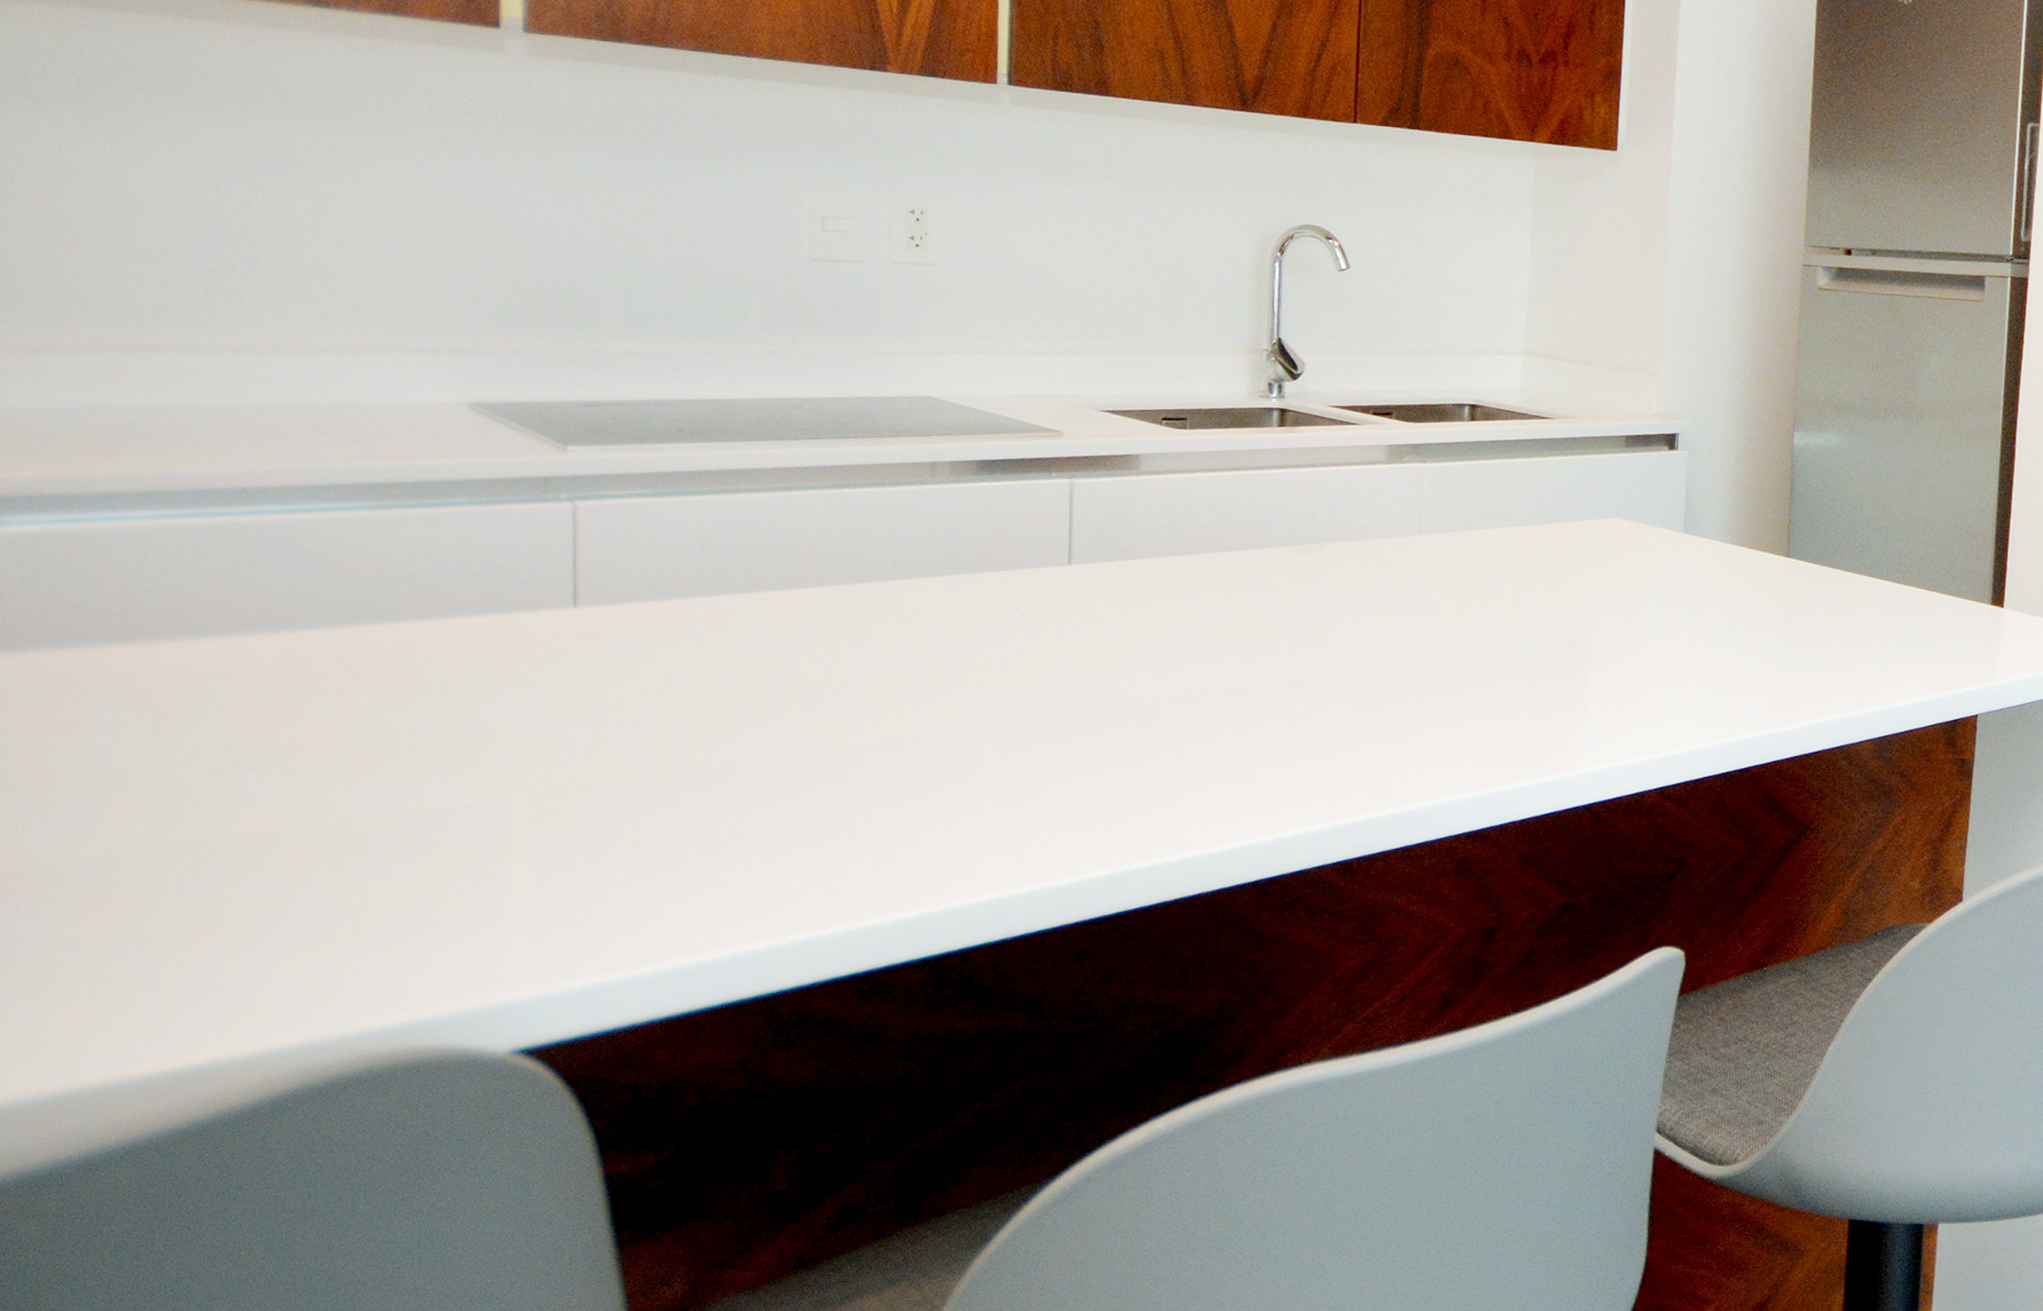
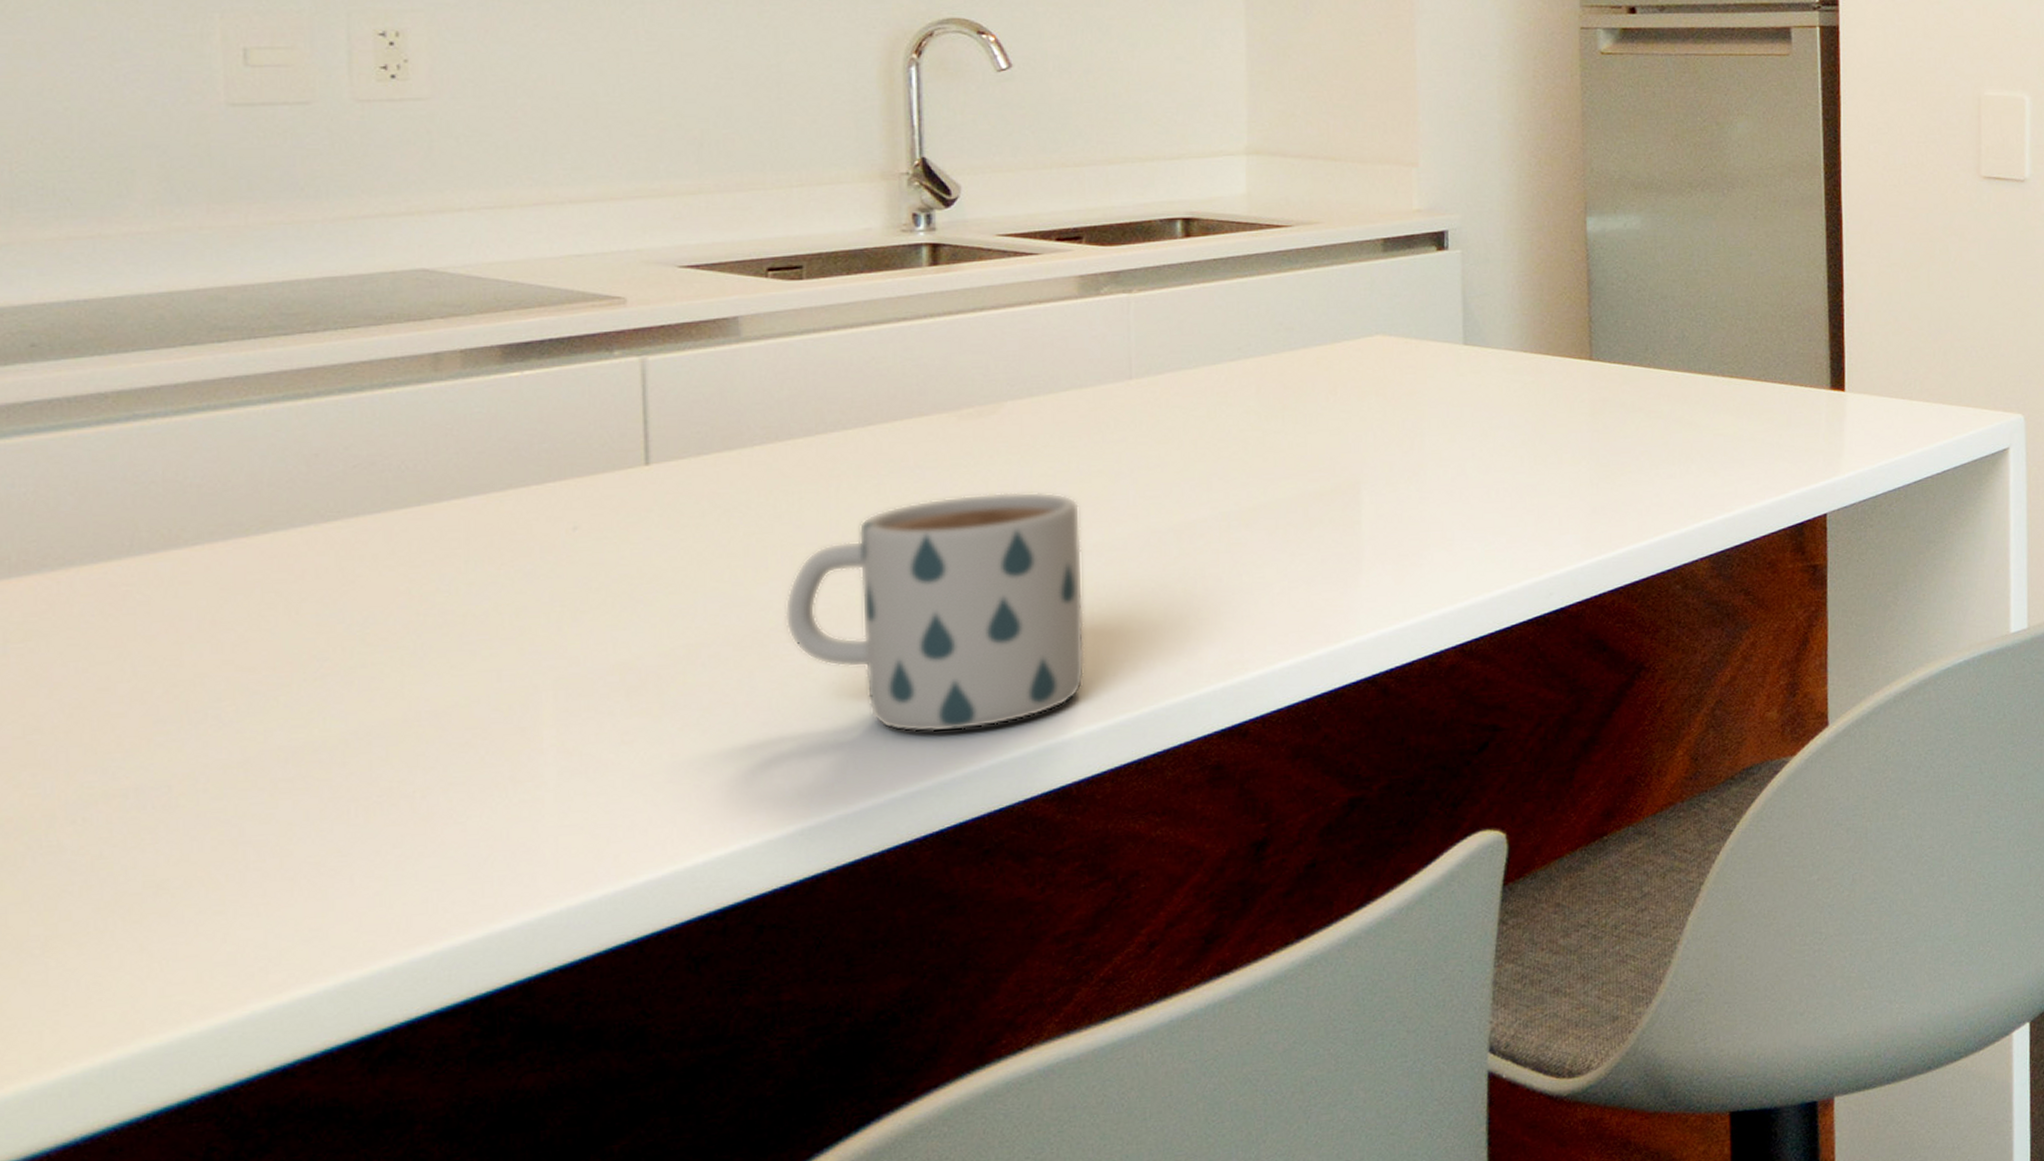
mug: none [1157,615,1375,804] -> present [785,491,1085,733]

